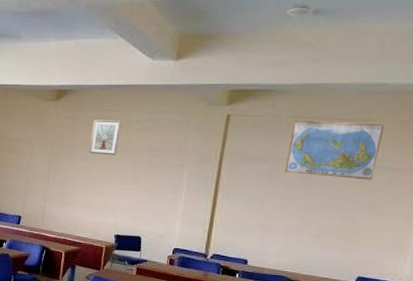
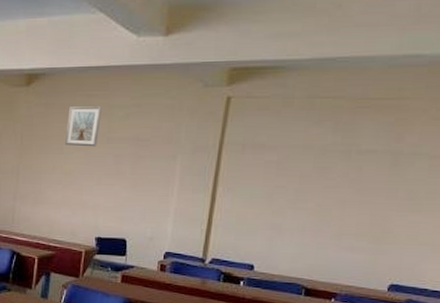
world map: present [285,121,385,180] -> none [298,101,422,170]

